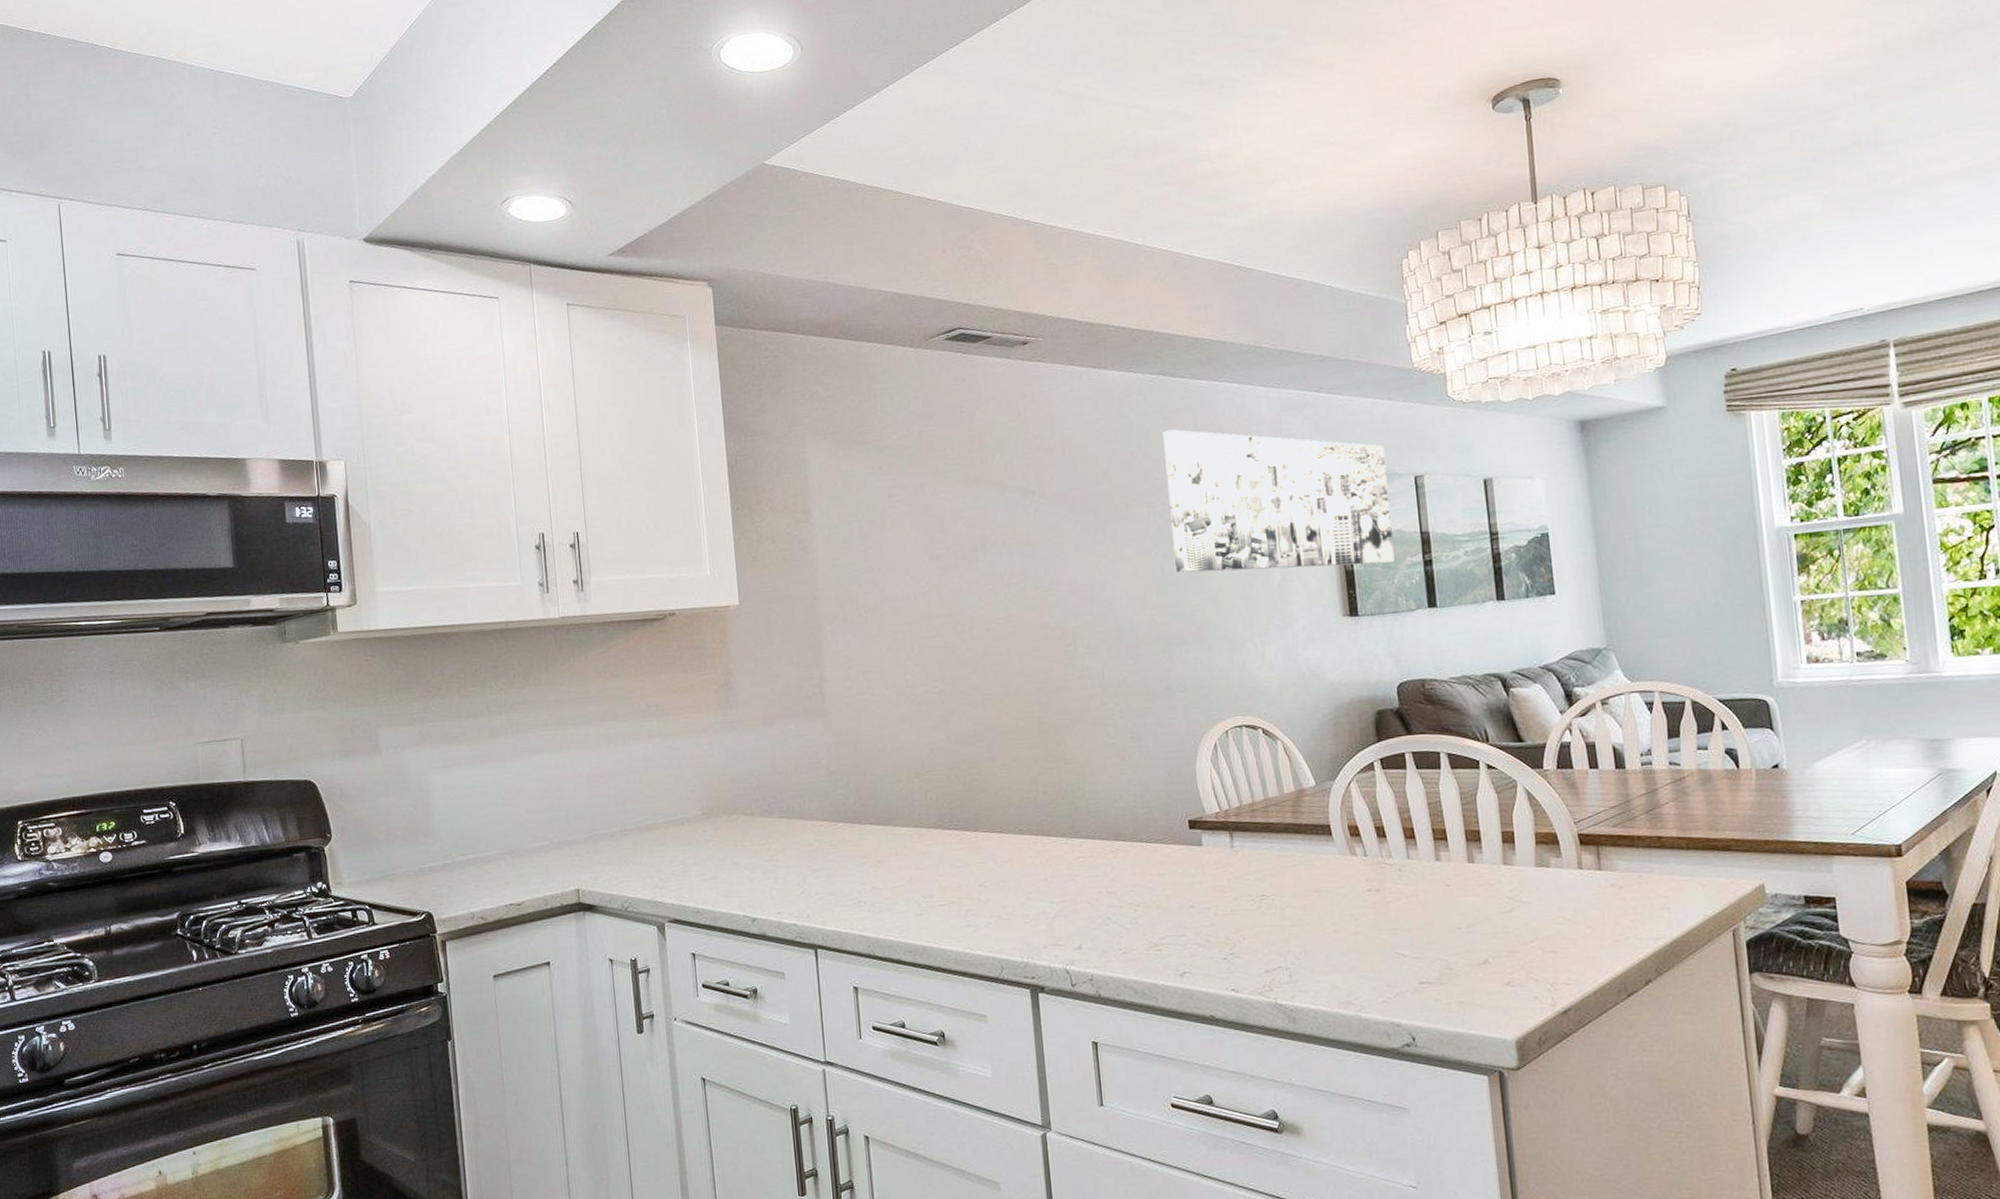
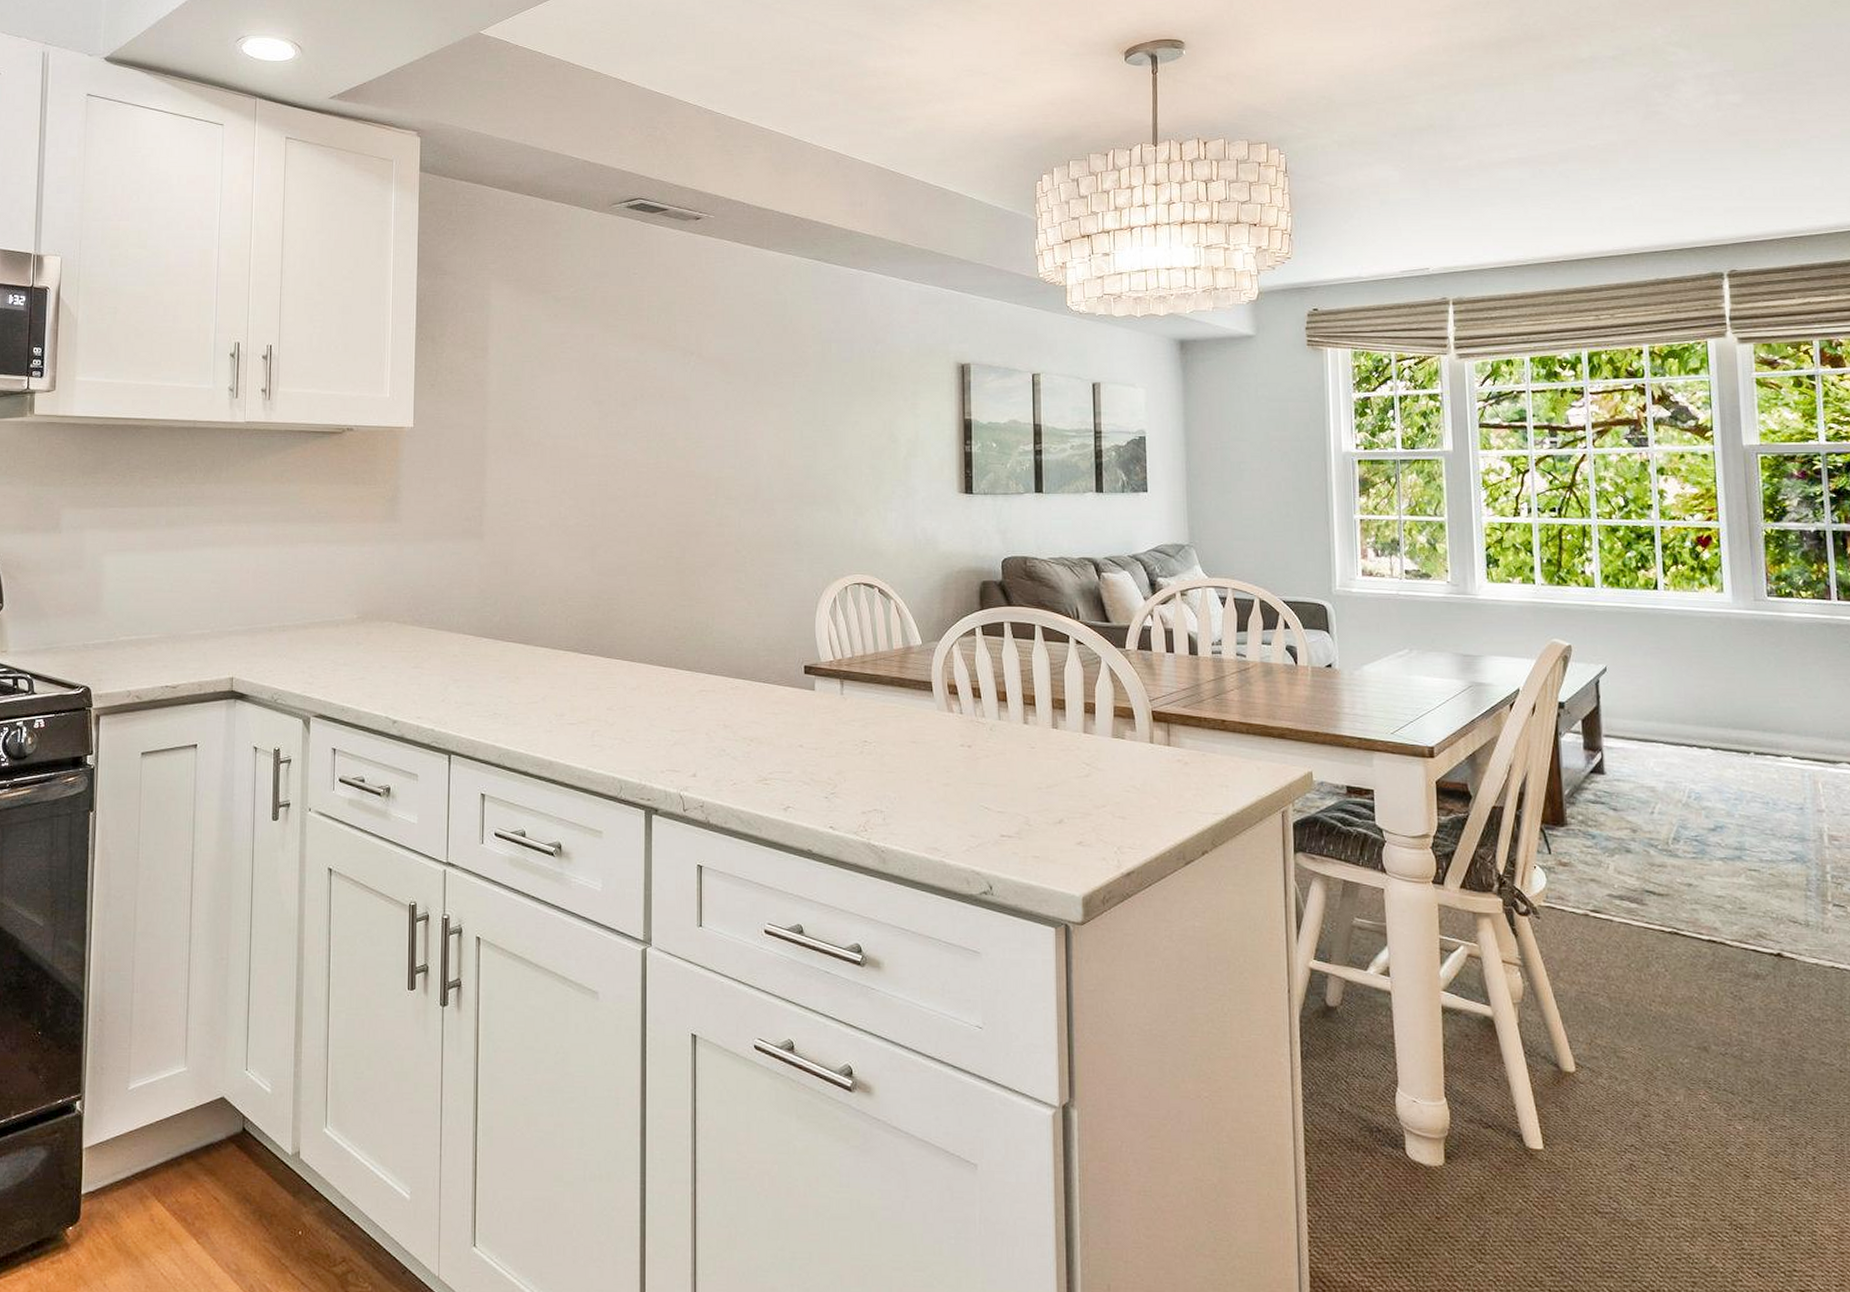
wall art: present [1162,429,1395,573] -> none [813,310,1009,449]

